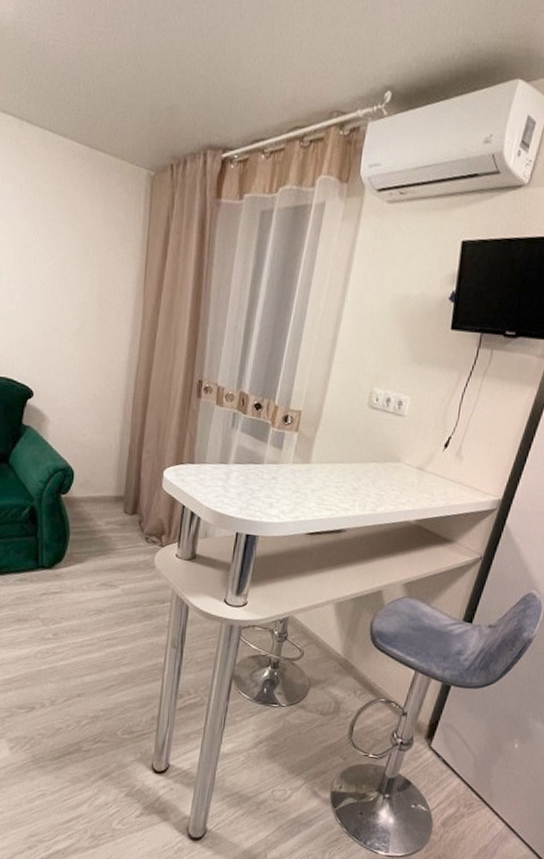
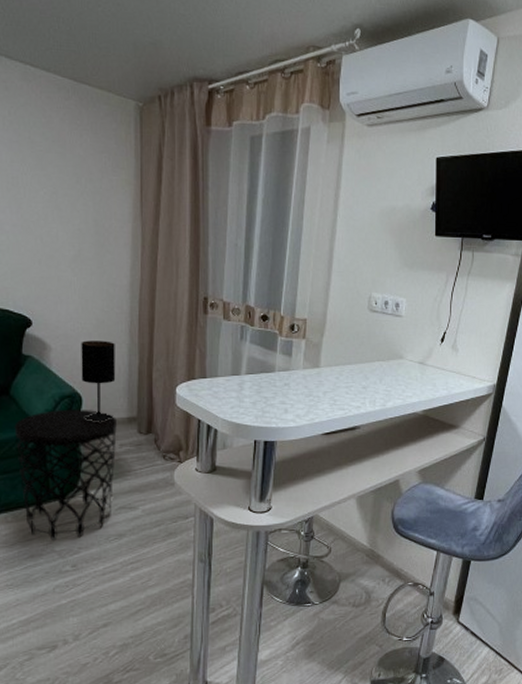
side table: none [10,482,105,609] -> present [14,409,117,542]
table lamp: none [74,415,109,498] -> present [81,340,116,422]

